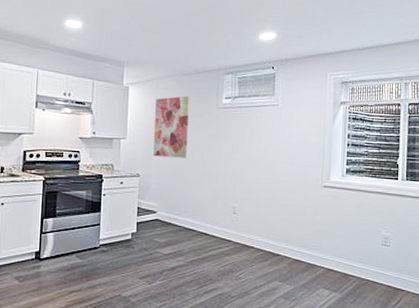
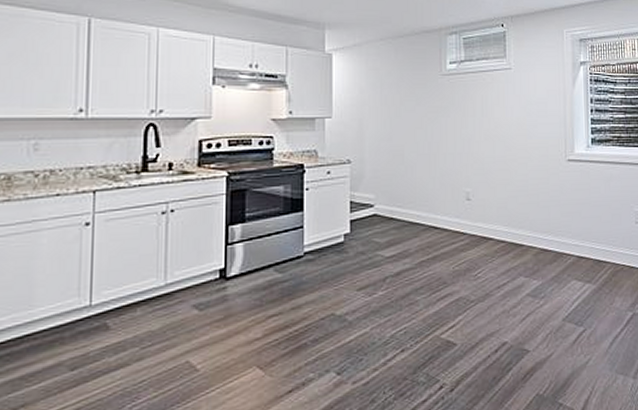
wall art: present [152,96,190,158] -> none [365,62,408,138]

